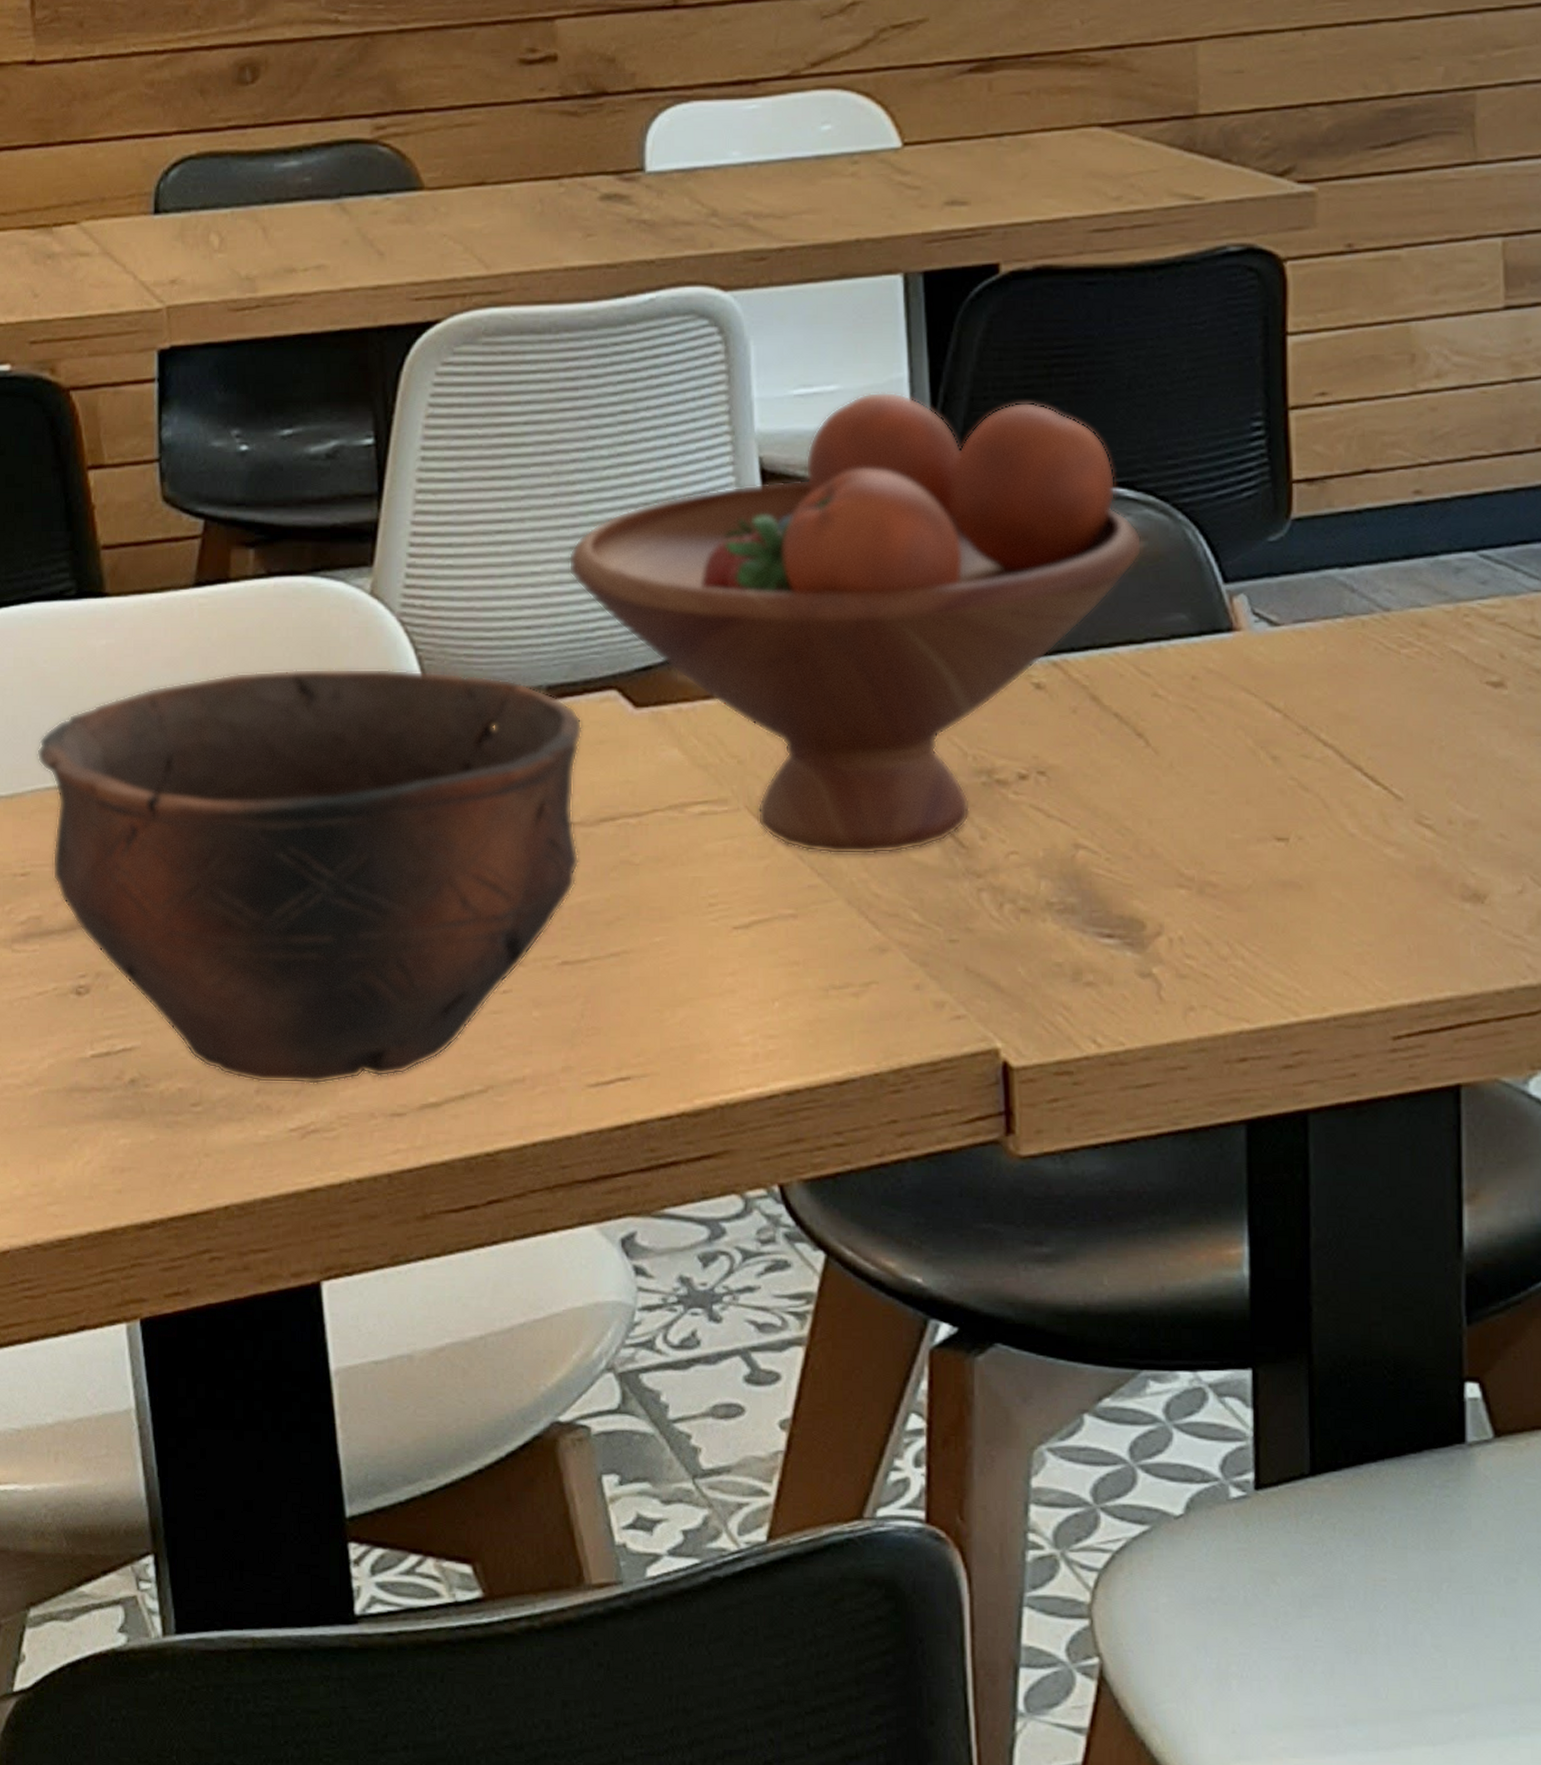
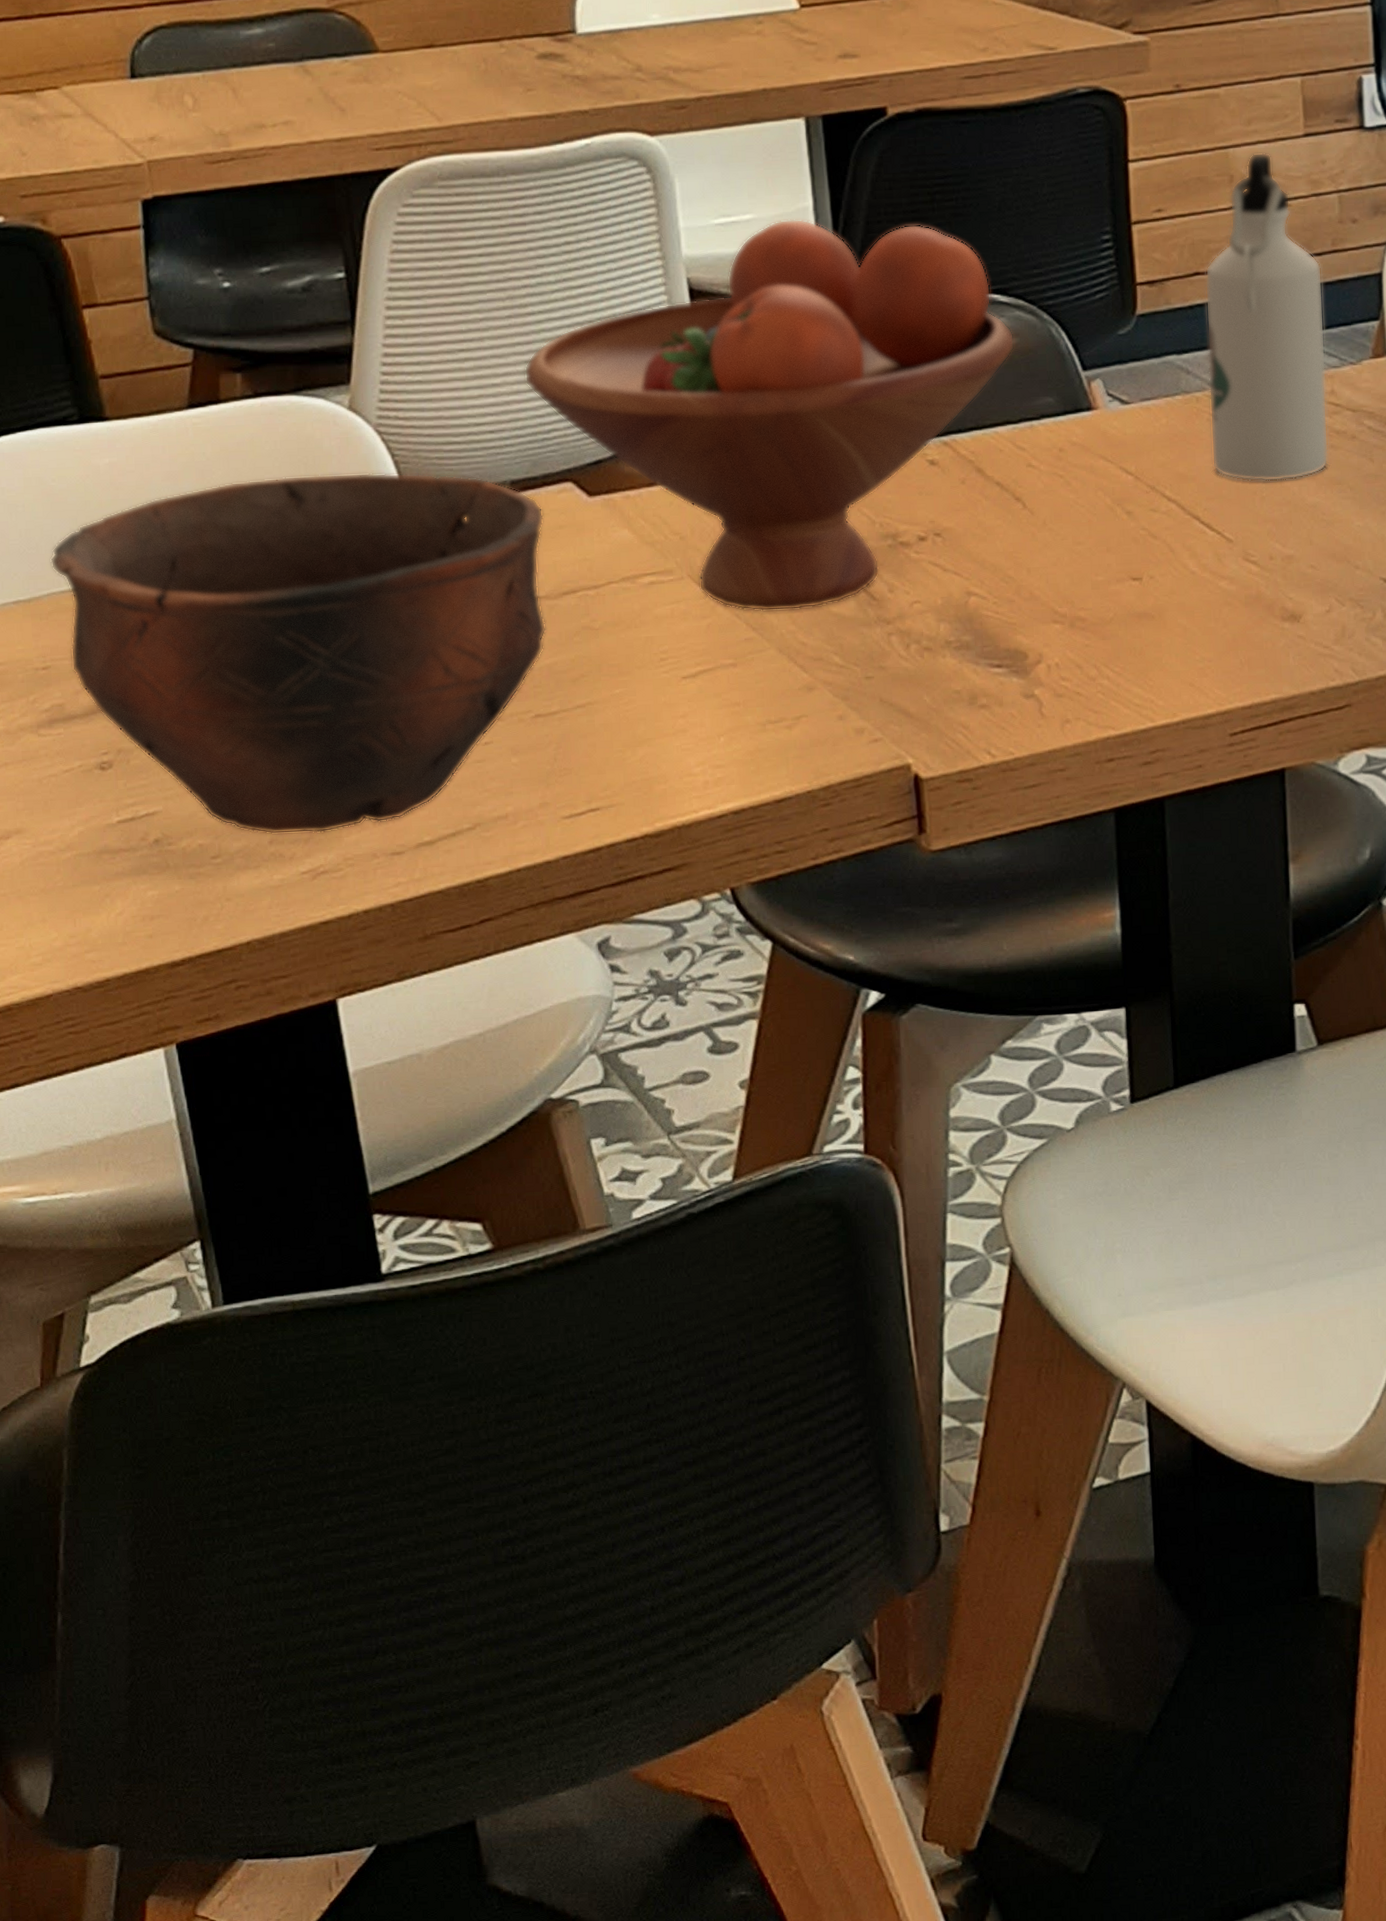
water bottle: none [1376,327,1527,728] -> present [1205,152,1329,482]

